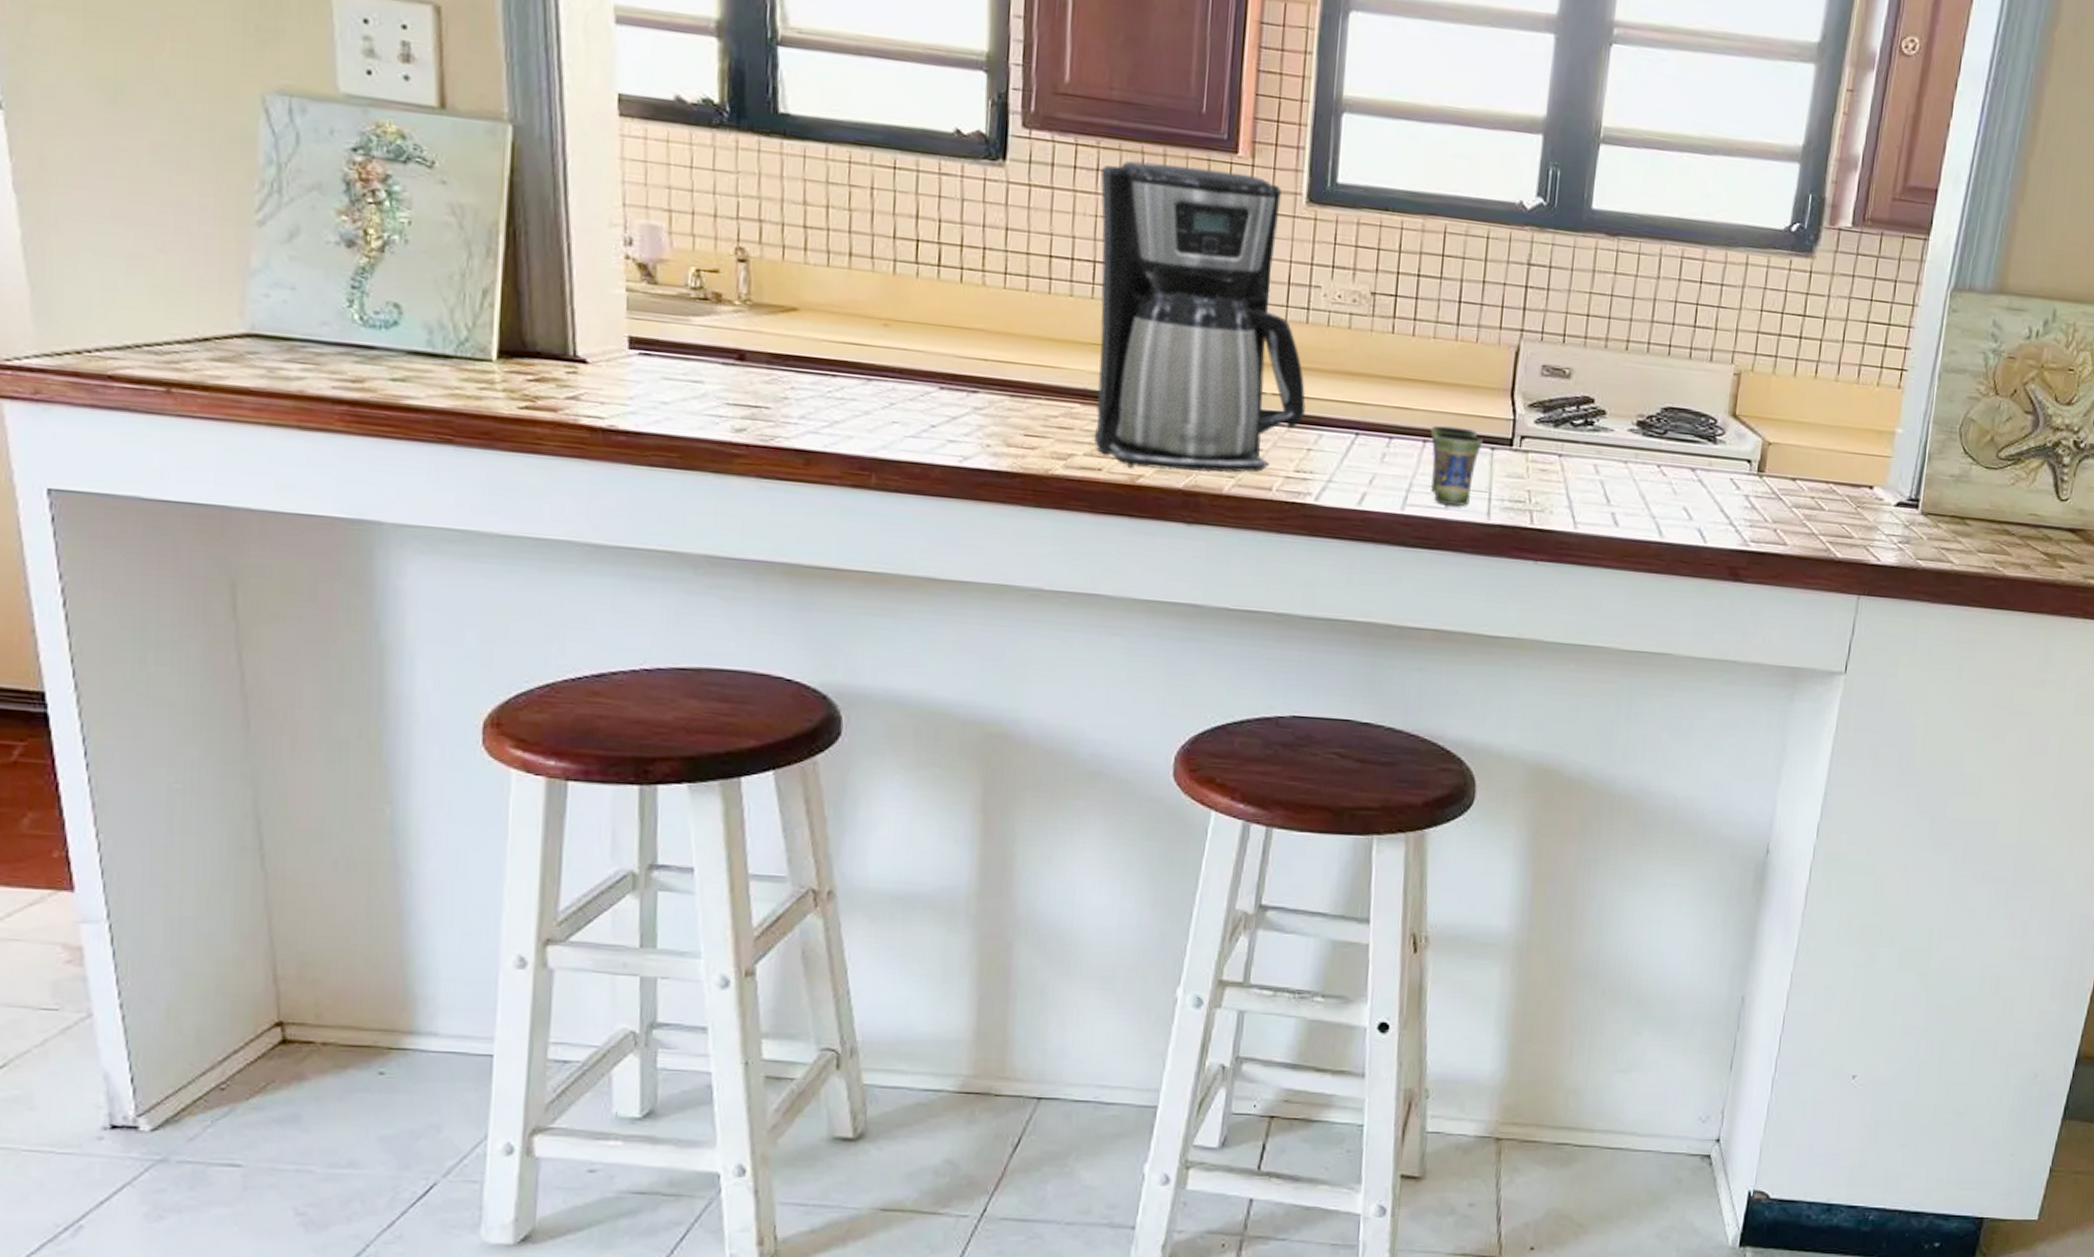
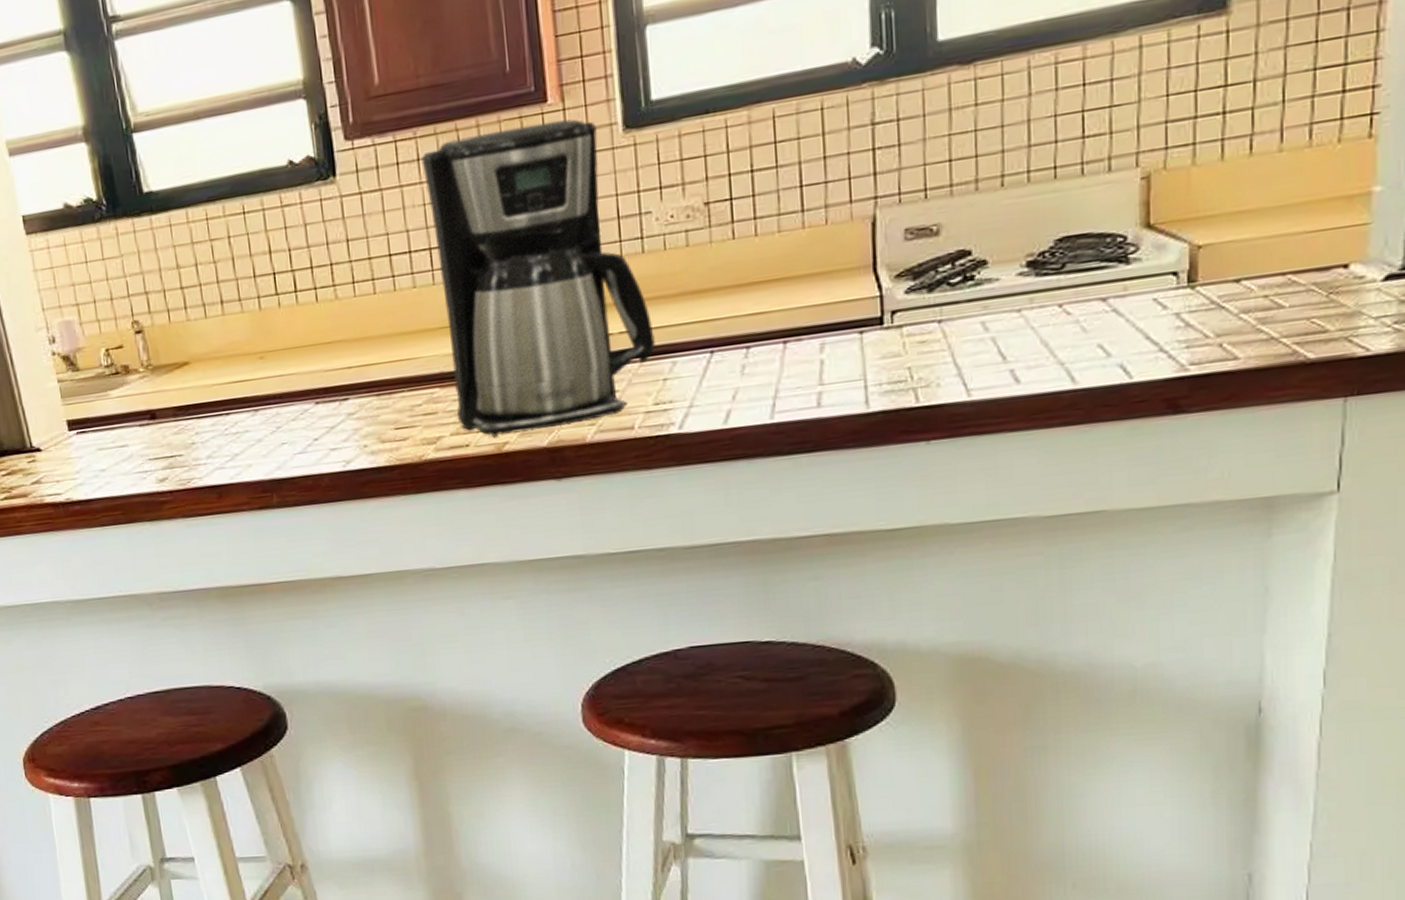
cup: present [1430,425,1483,506] -> none [789,318,849,403]

